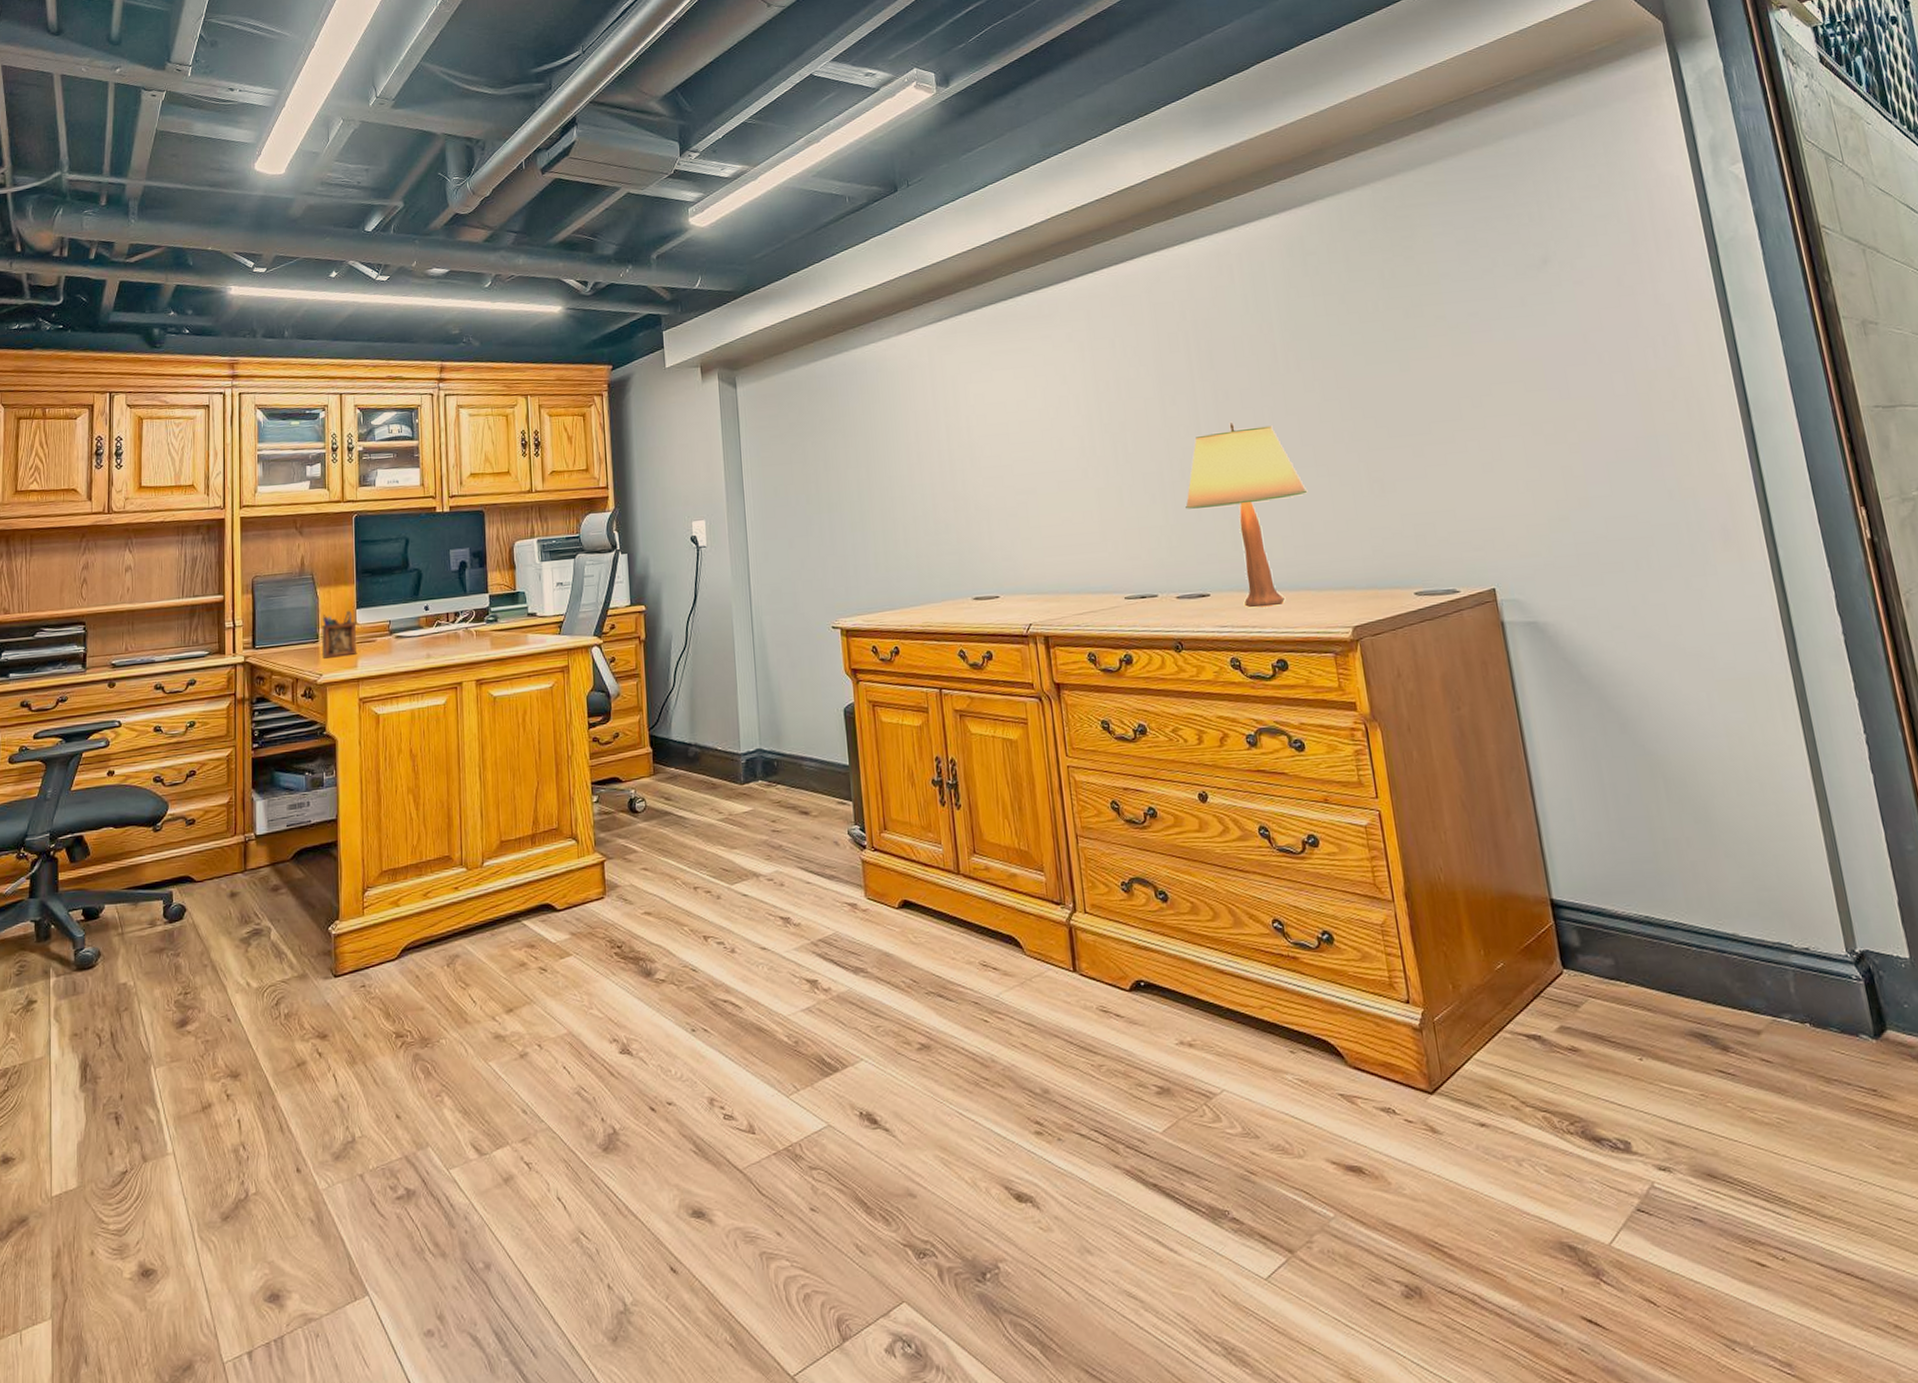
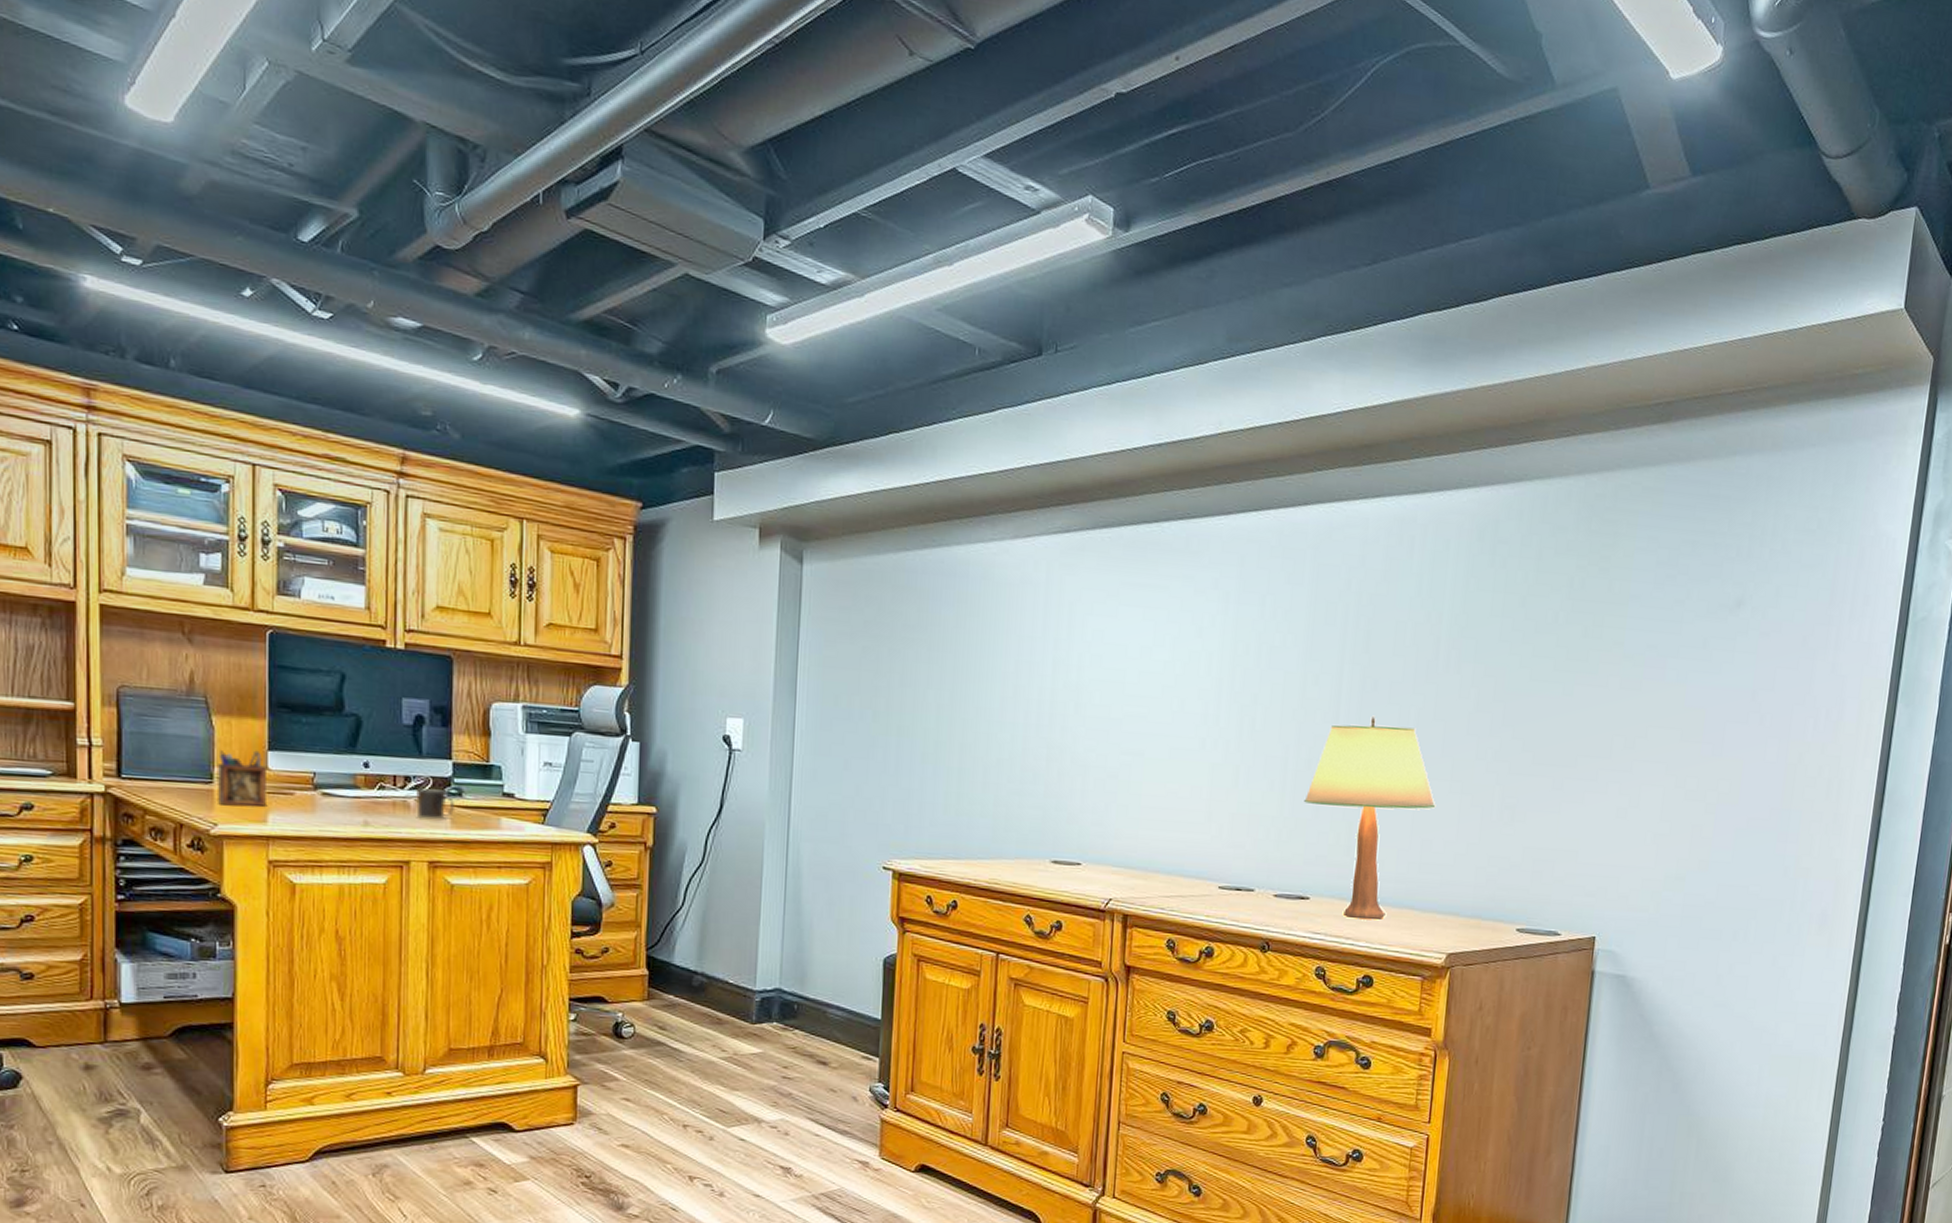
mug: none [464,619,492,647] -> present [416,788,454,822]

